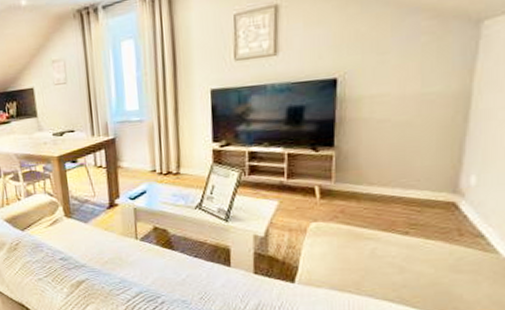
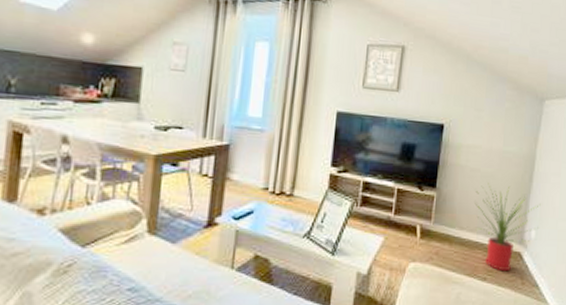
house plant: none [386,131,483,224] -> present [474,183,541,272]

